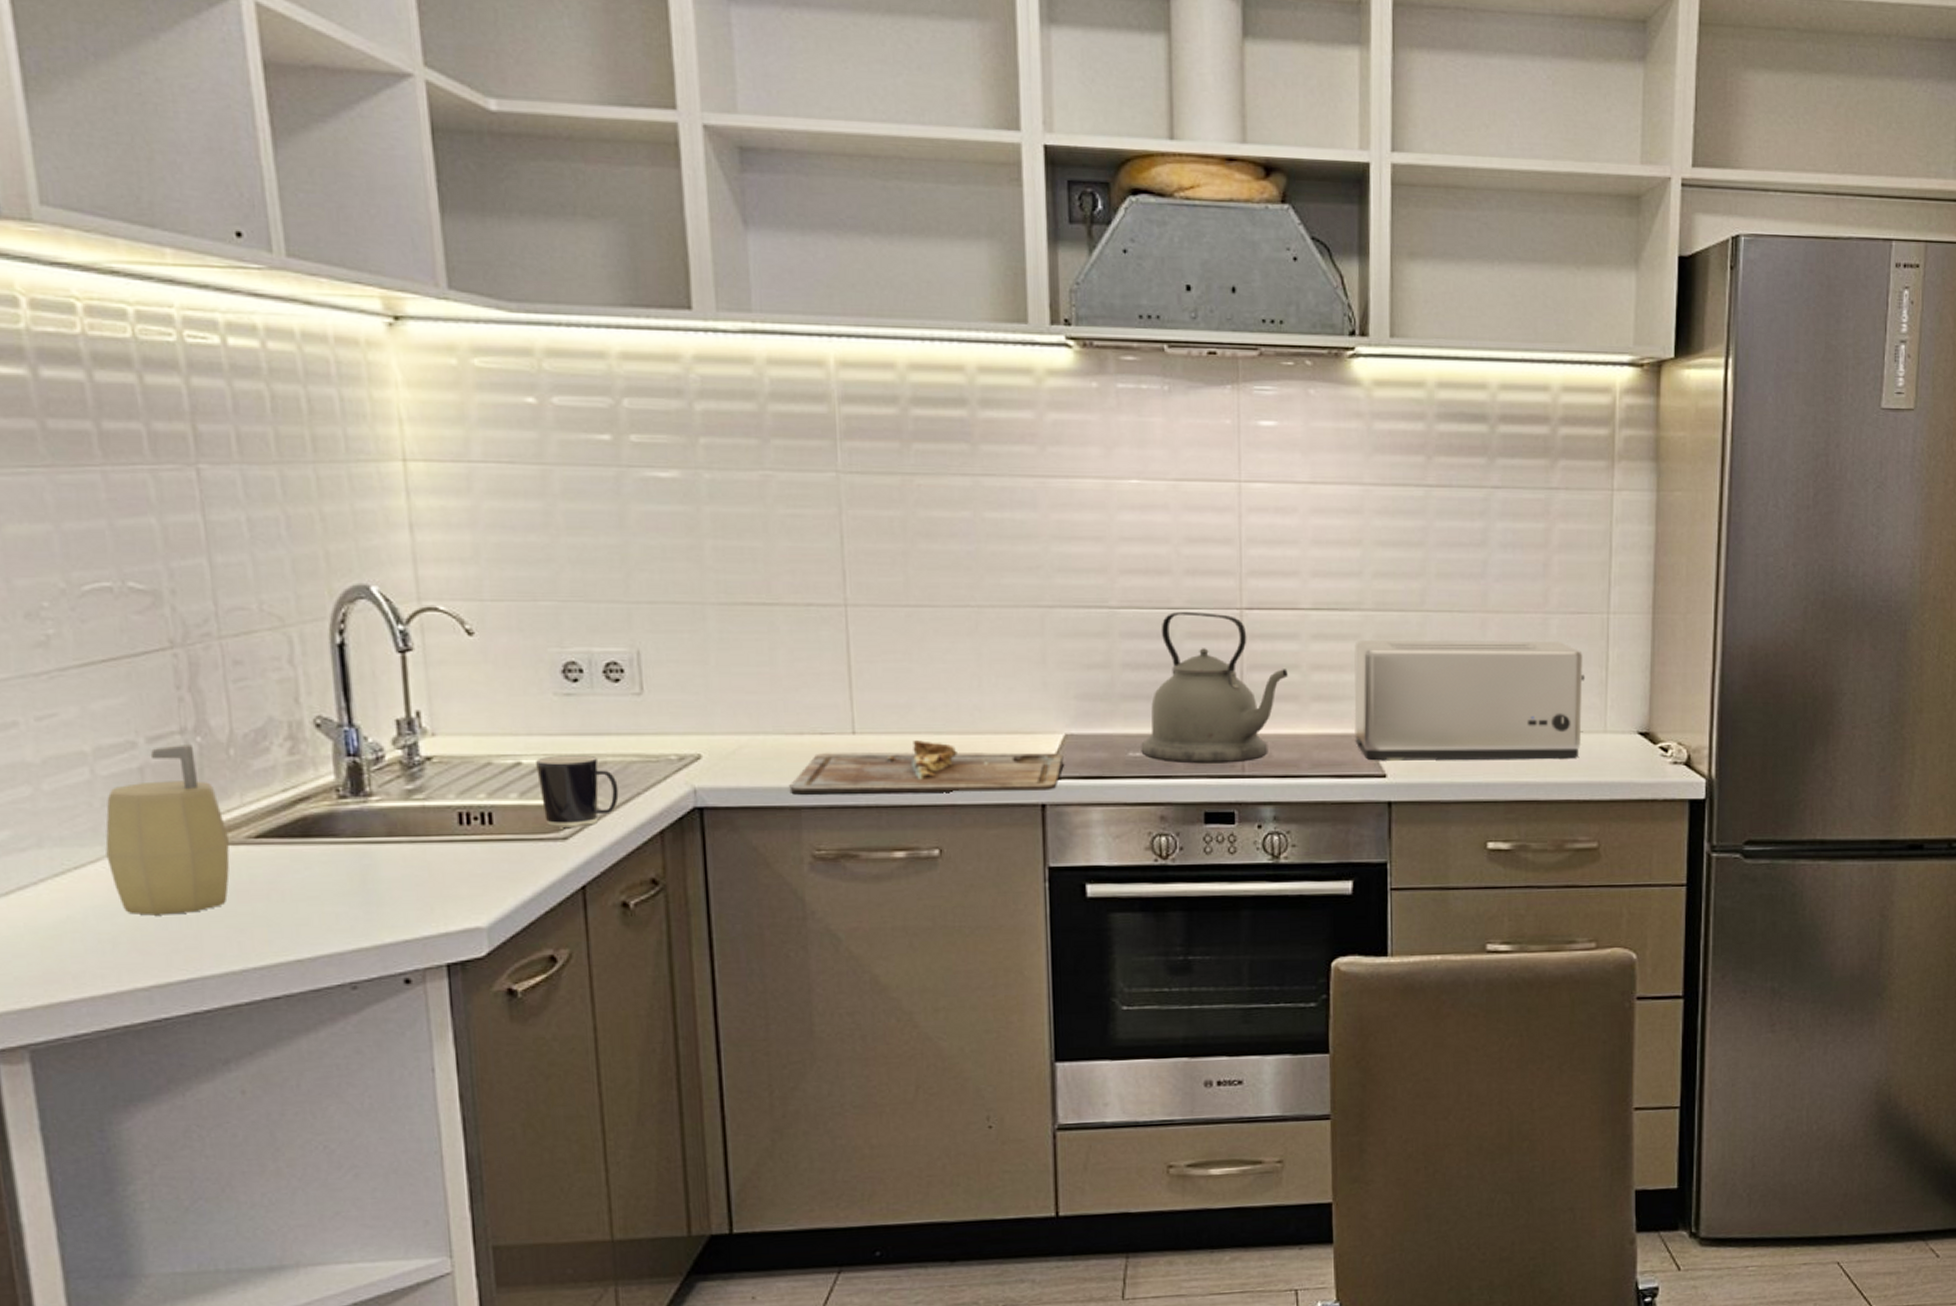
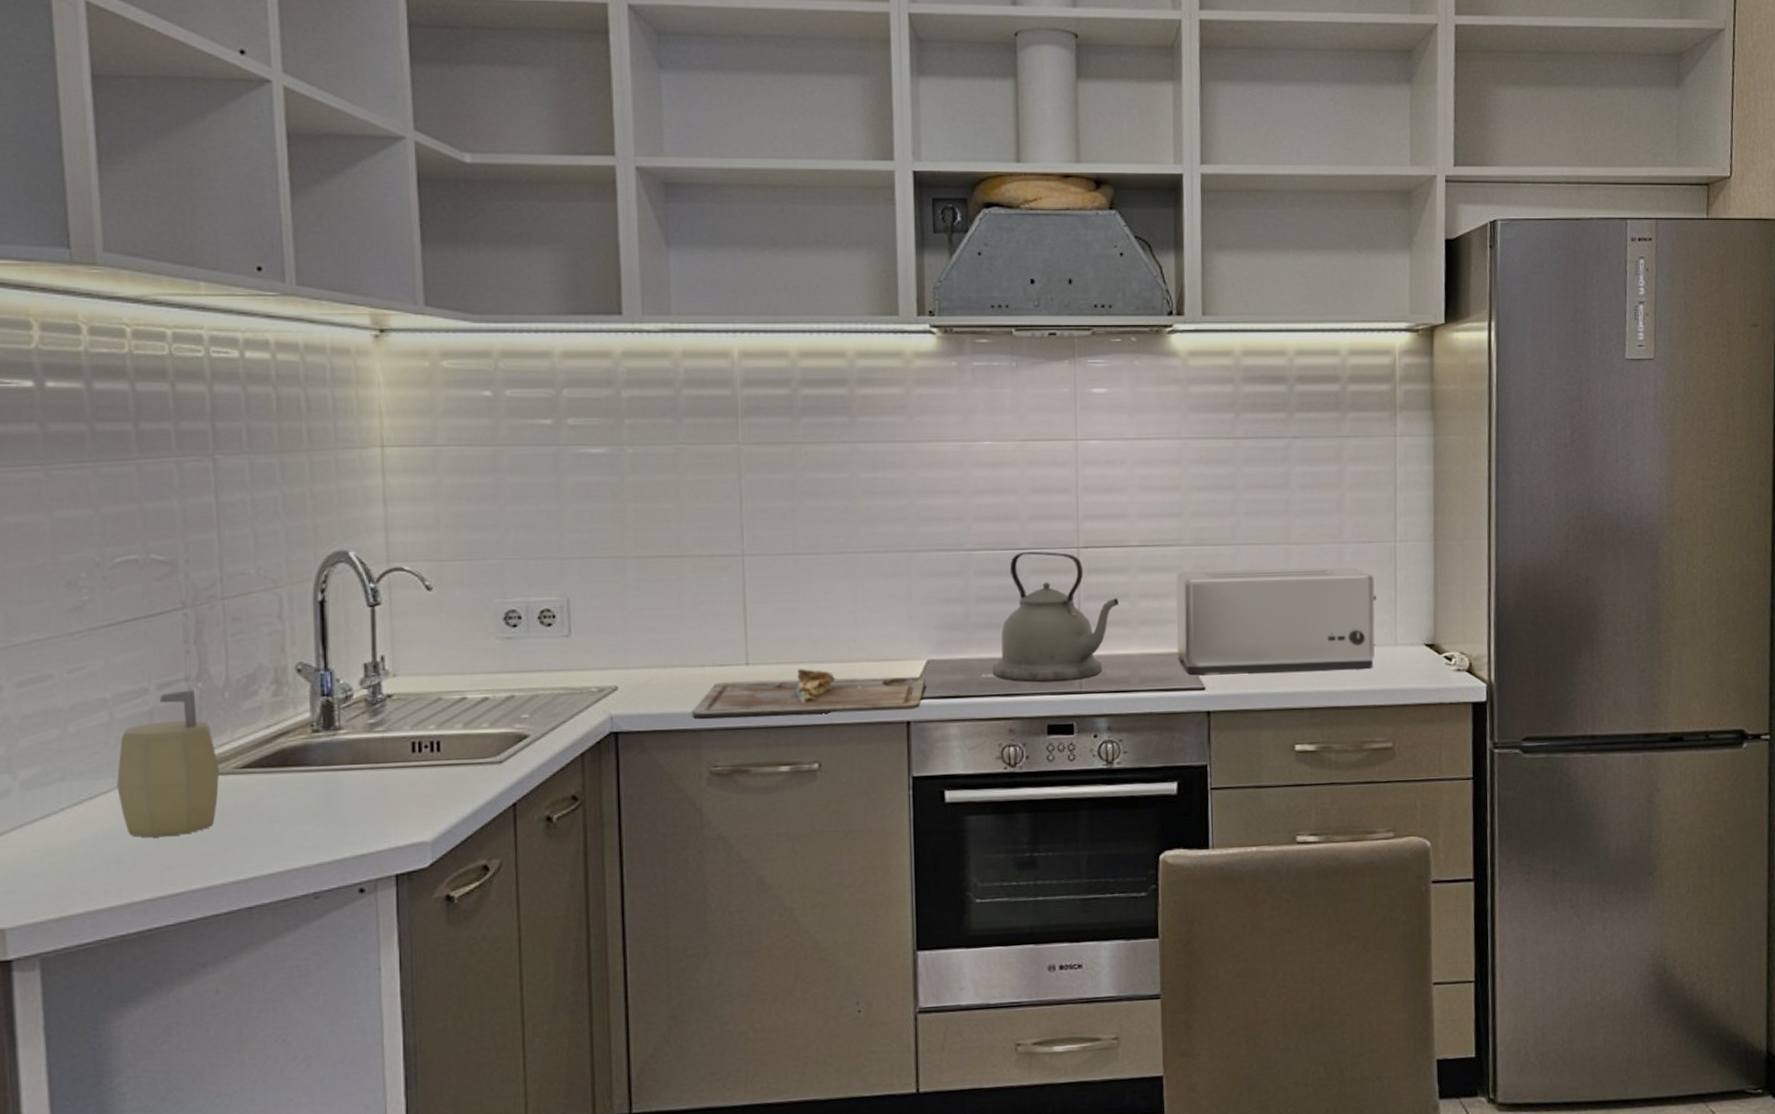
mug: present [536,755,619,828] -> none [479,689,547,753]

